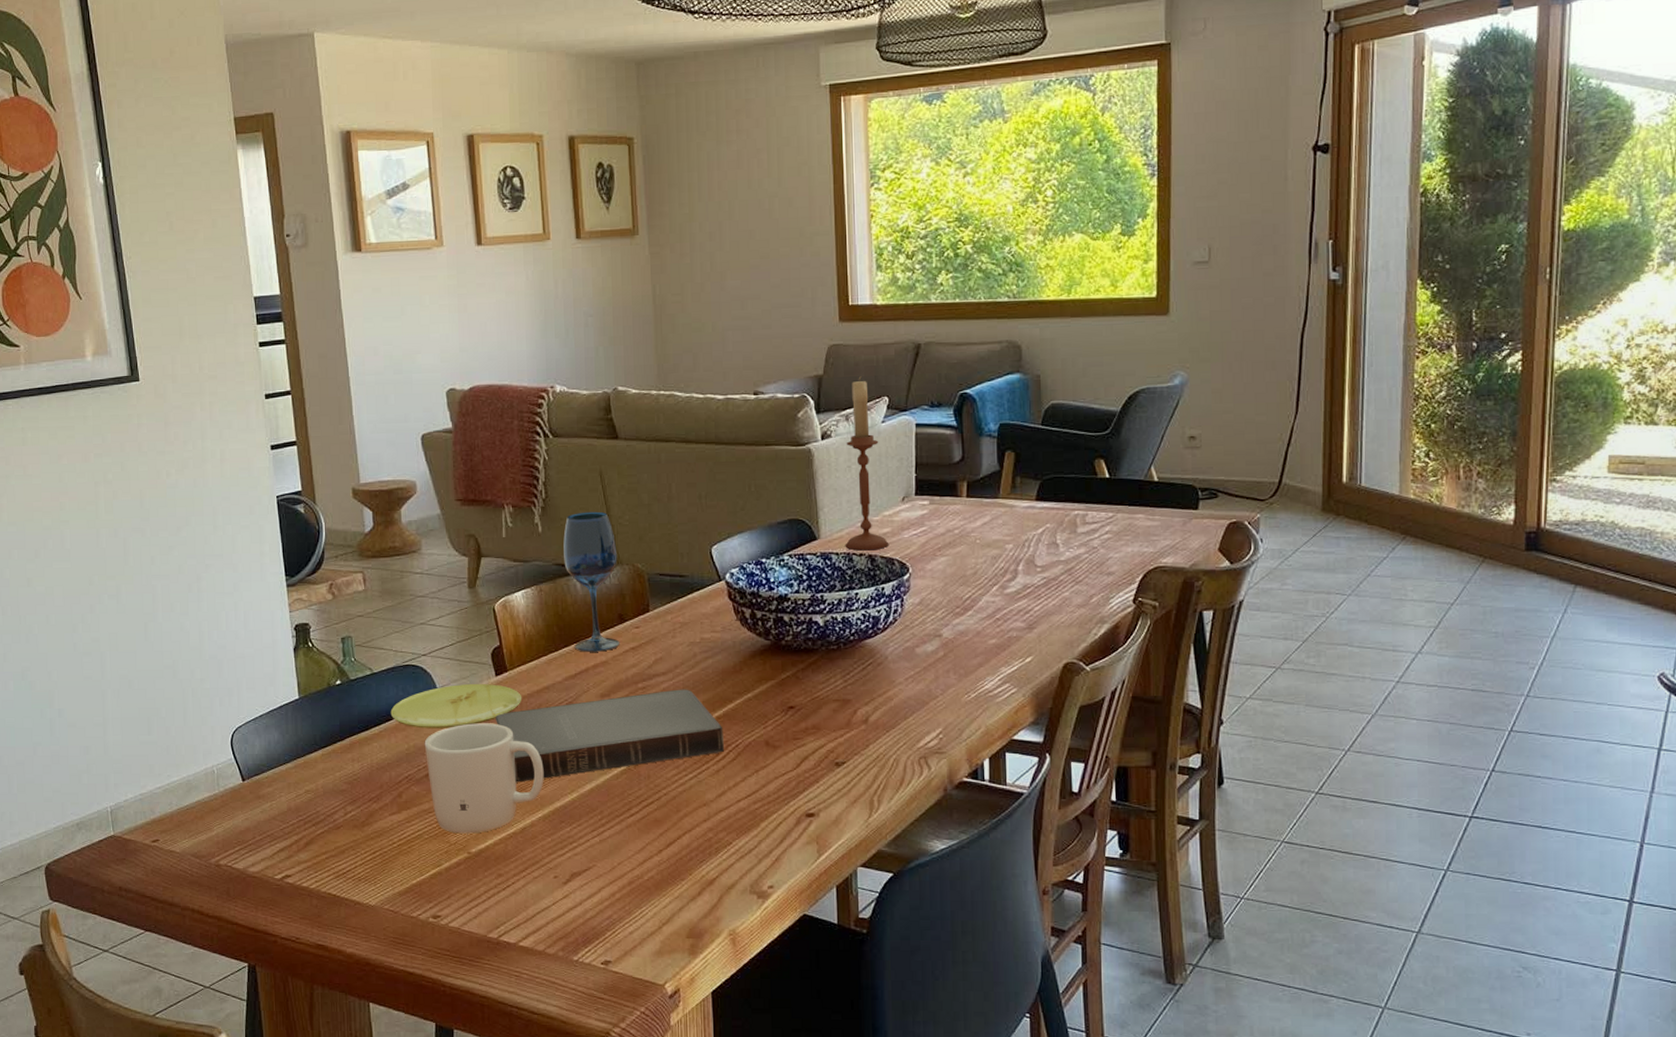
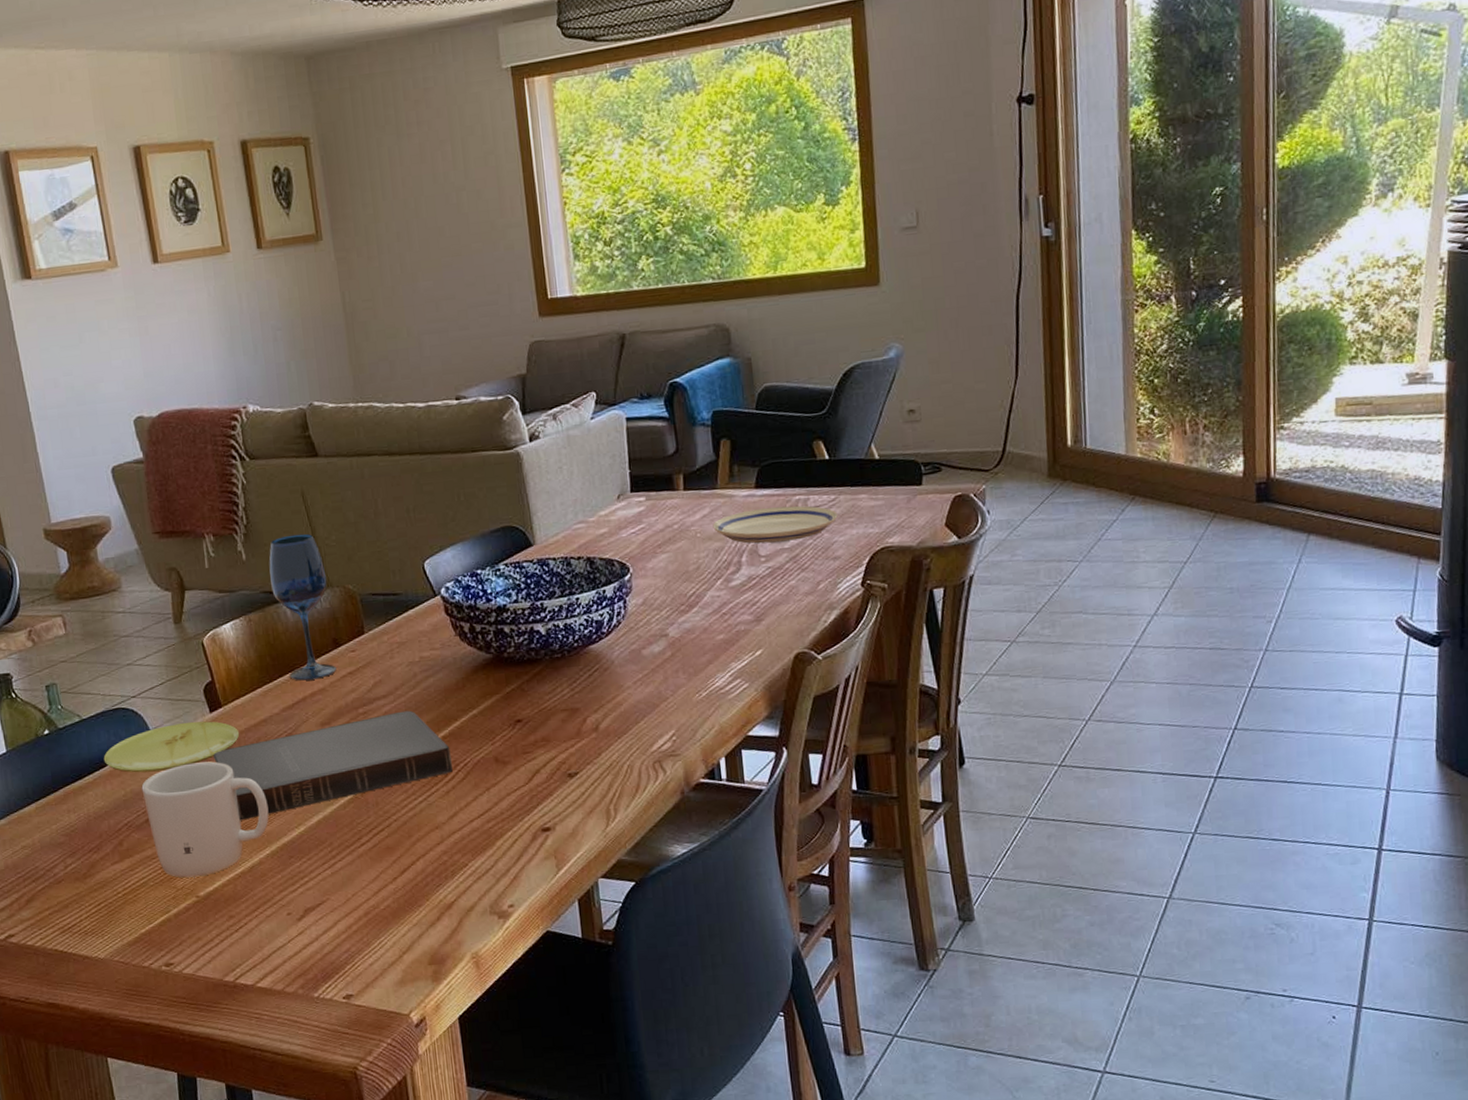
candlestick: present [845,376,889,551] -> none [555,372,608,554]
plate: none [992,520,1114,554] -> present [712,506,838,544]

